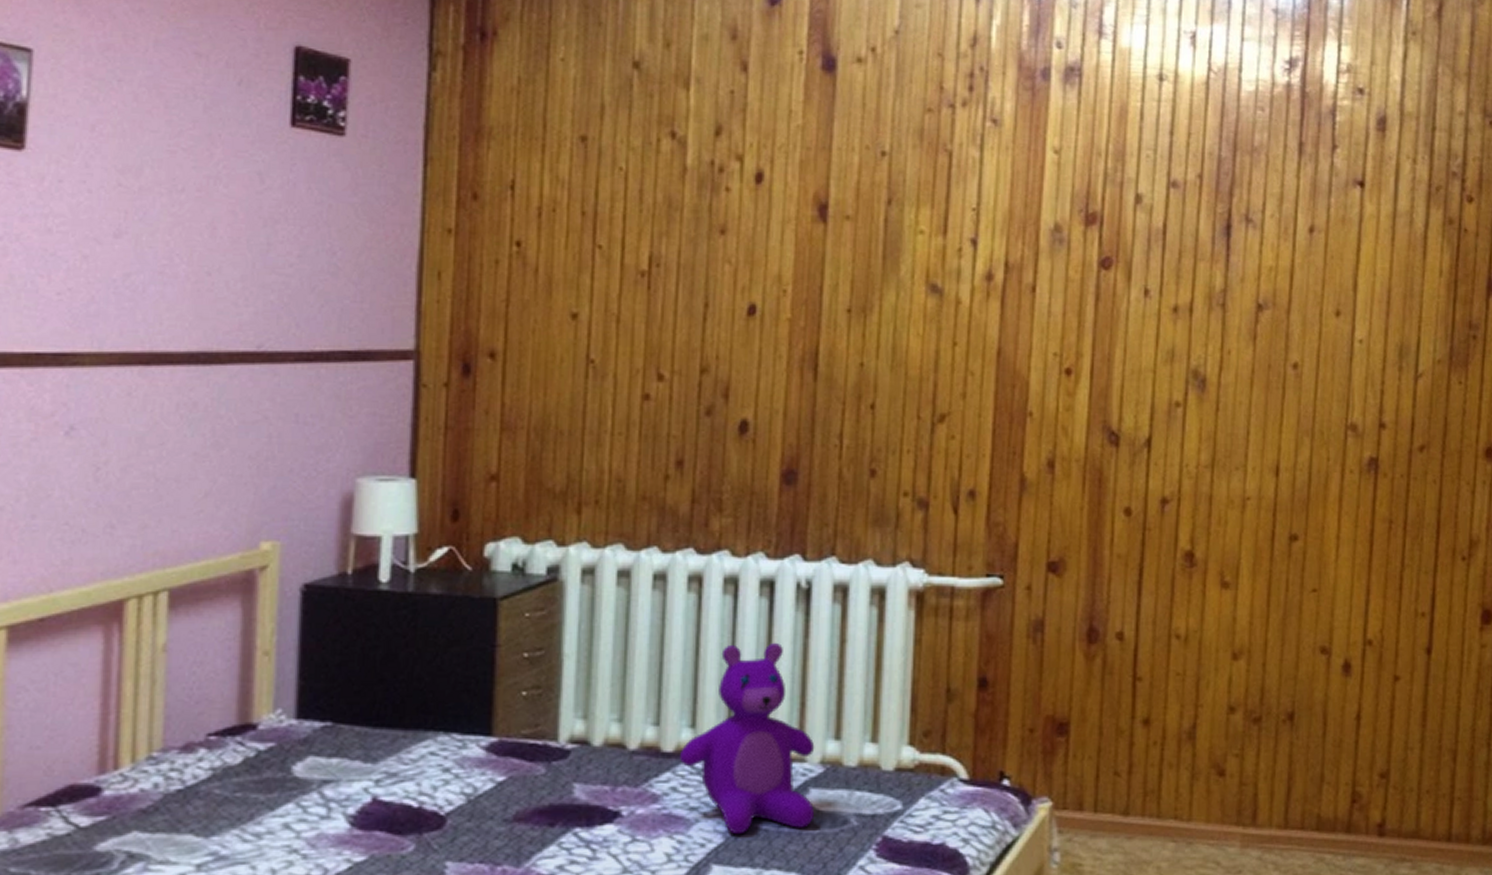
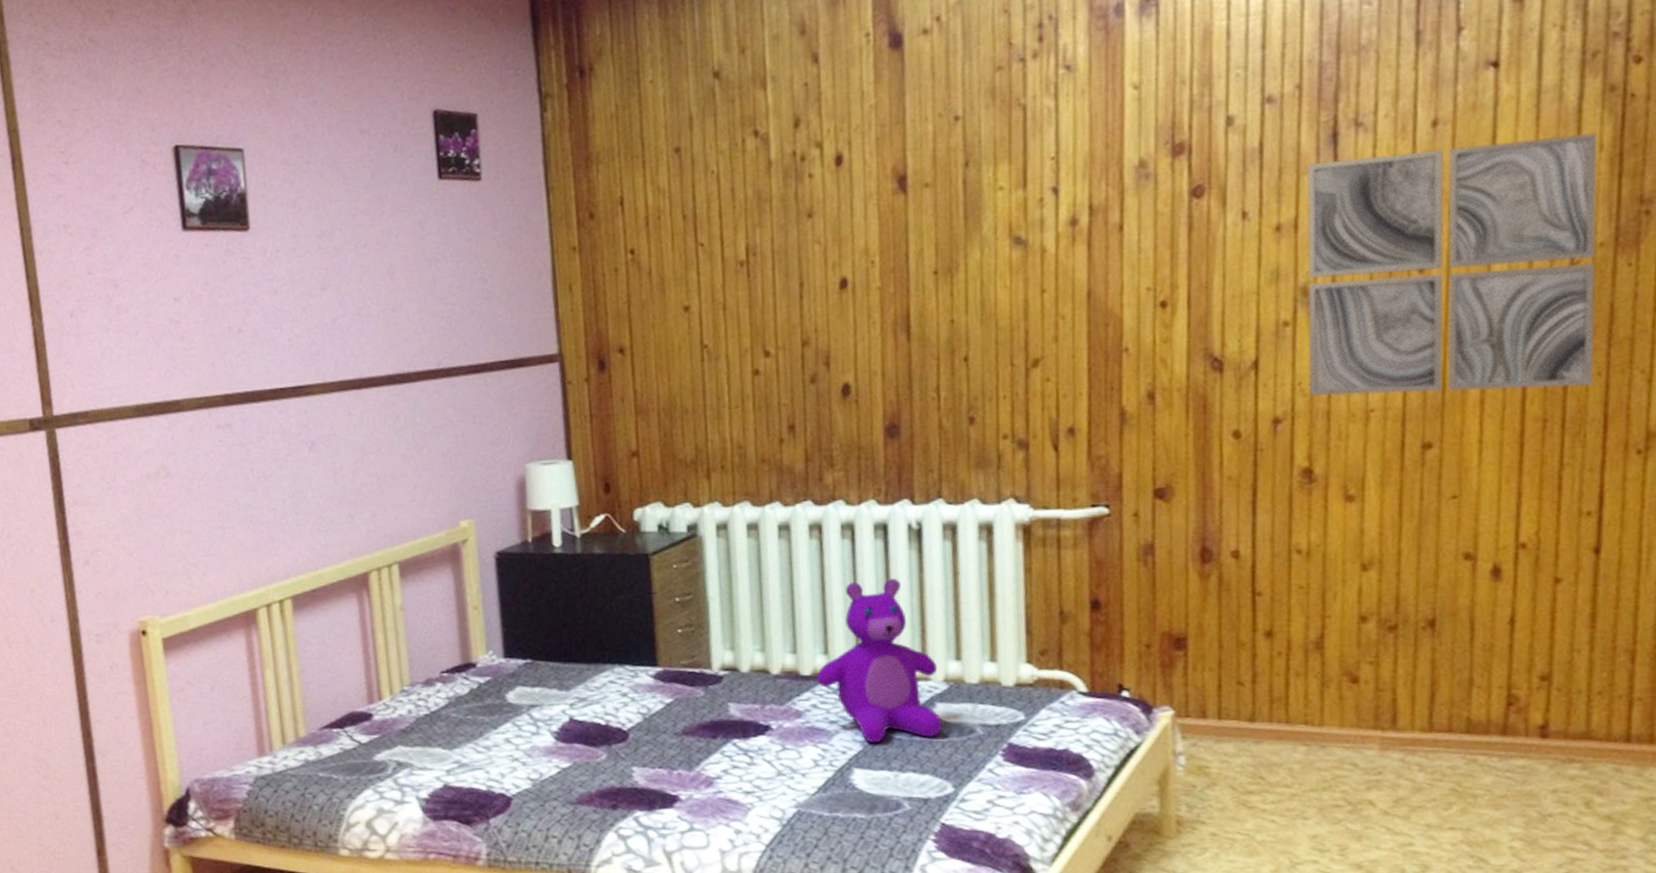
wall art: none [1194,250,1438,492] -> present [1307,132,1598,396]

